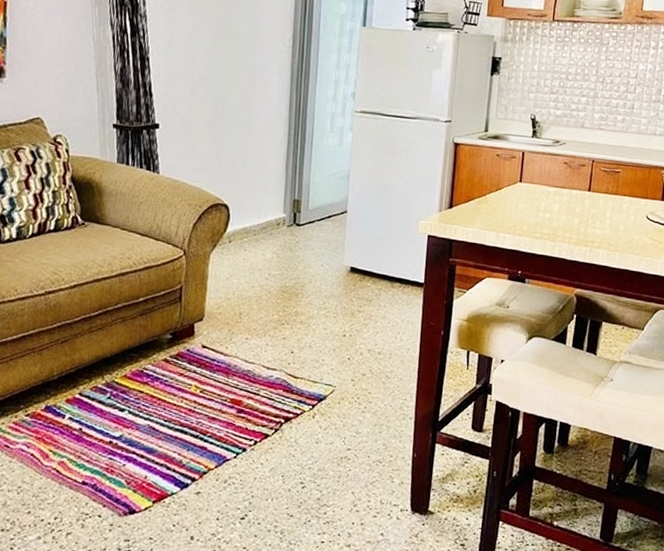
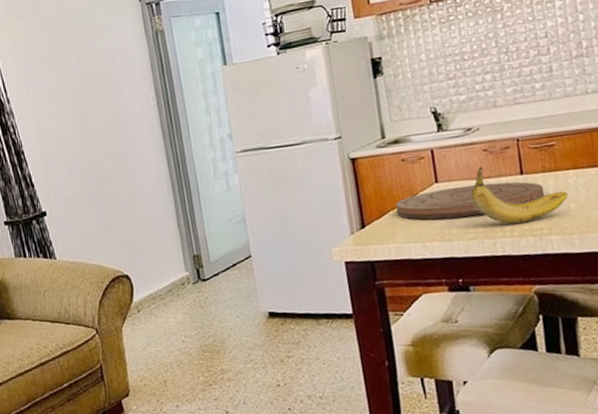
cutting board: none [481,188,603,219] -> present [395,181,545,220]
fruit: none [545,176,621,233] -> present [471,166,569,224]

